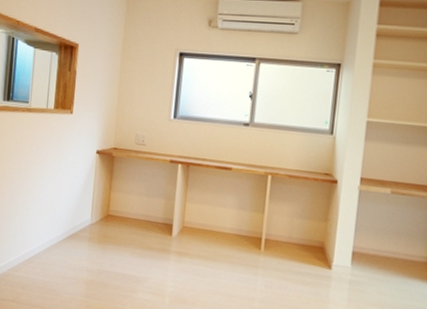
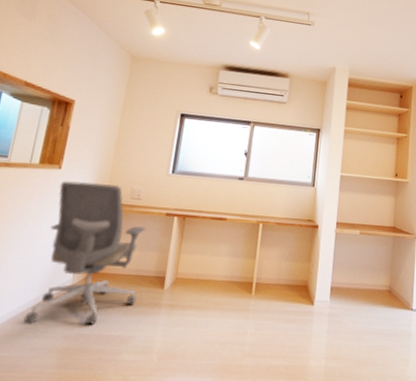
office chair: none [55,125,152,263] -> present [23,181,146,325]

